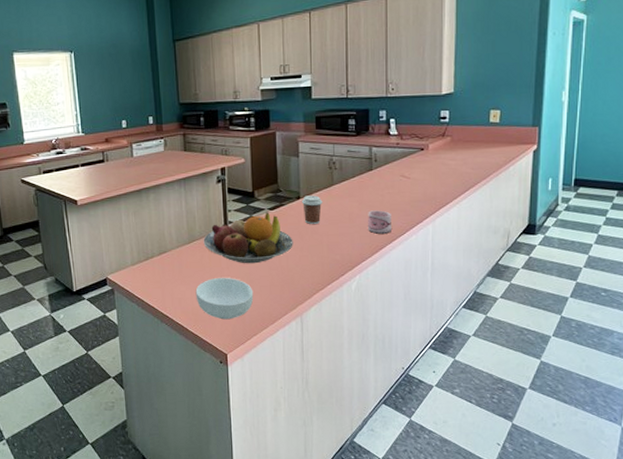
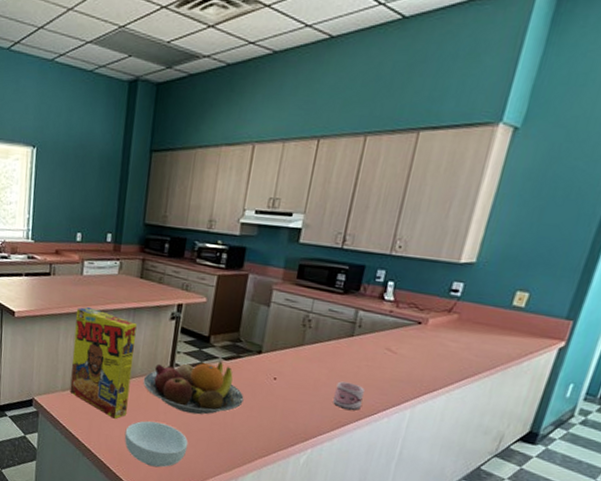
cereal box: none [132,184,194,282] -> present [69,306,137,419]
coffee cup: present [301,195,323,225] -> none [261,351,287,386]

